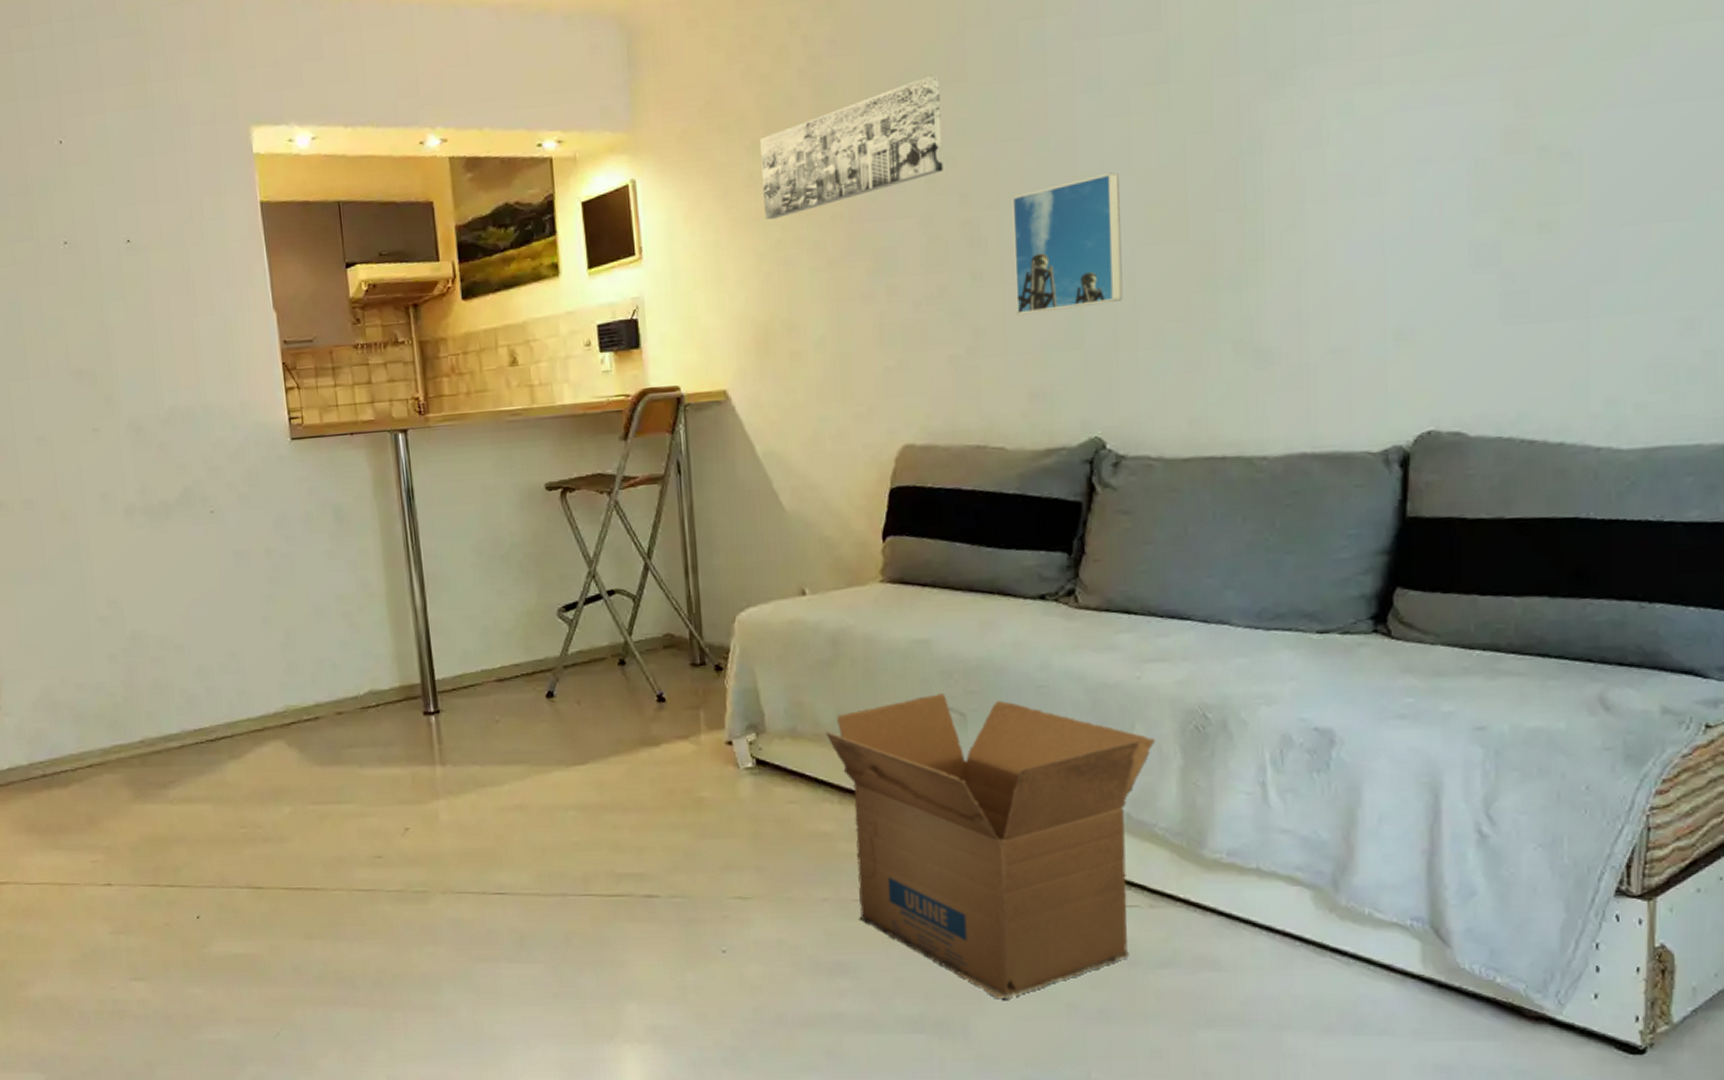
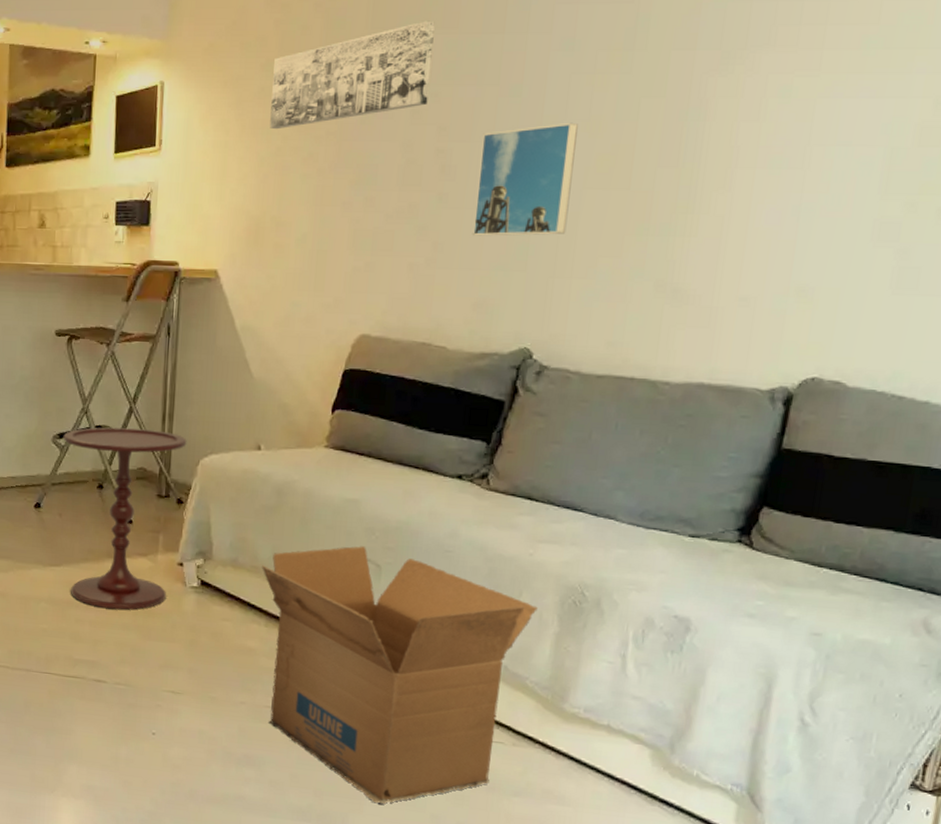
side table: none [570,587,718,807] -> present [63,427,187,610]

